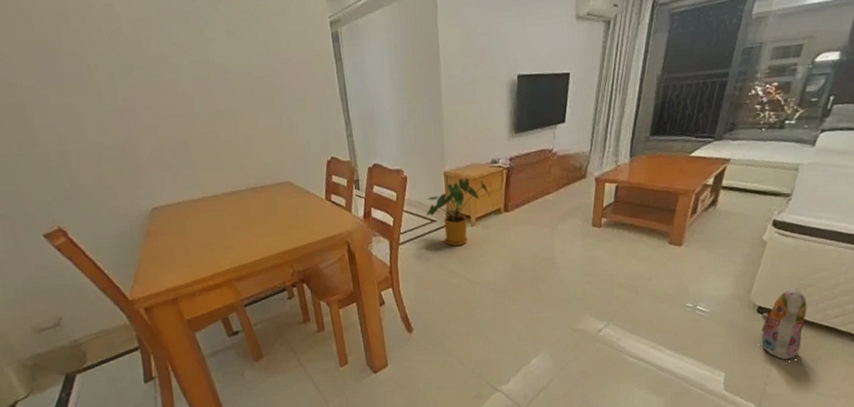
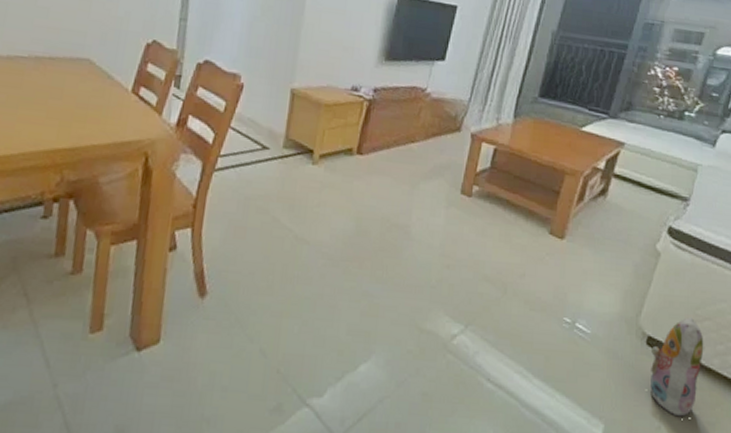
house plant: present [426,178,491,246] -> none [258,101,344,187]

